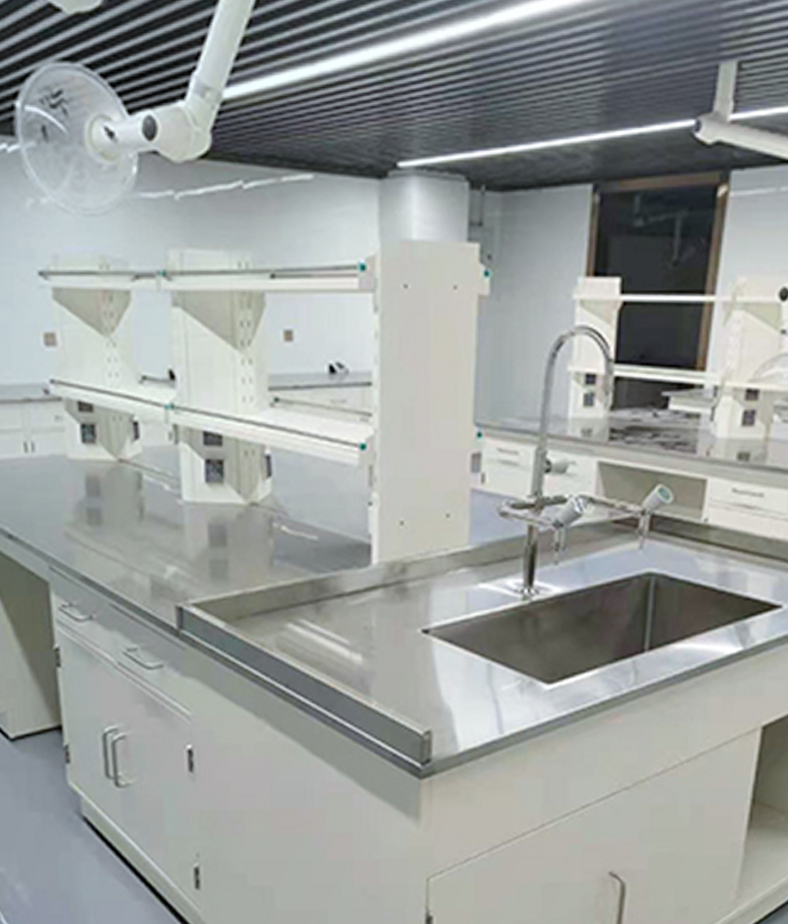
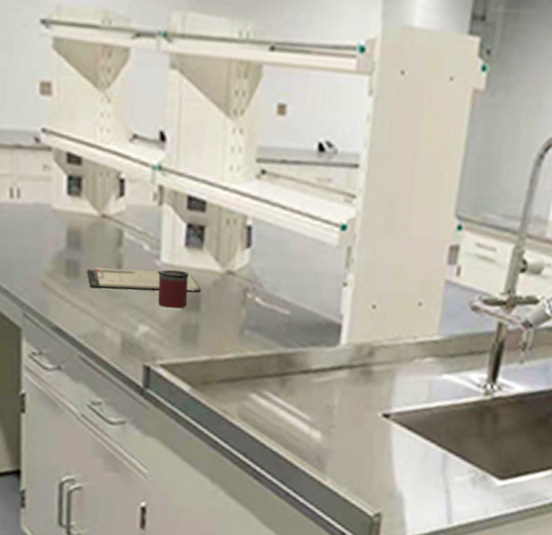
clipboard: none [109,508,226,533] -> present [87,267,201,292]
beverage cup: none [180,507,214,546] -> present [157,269,189,308]

